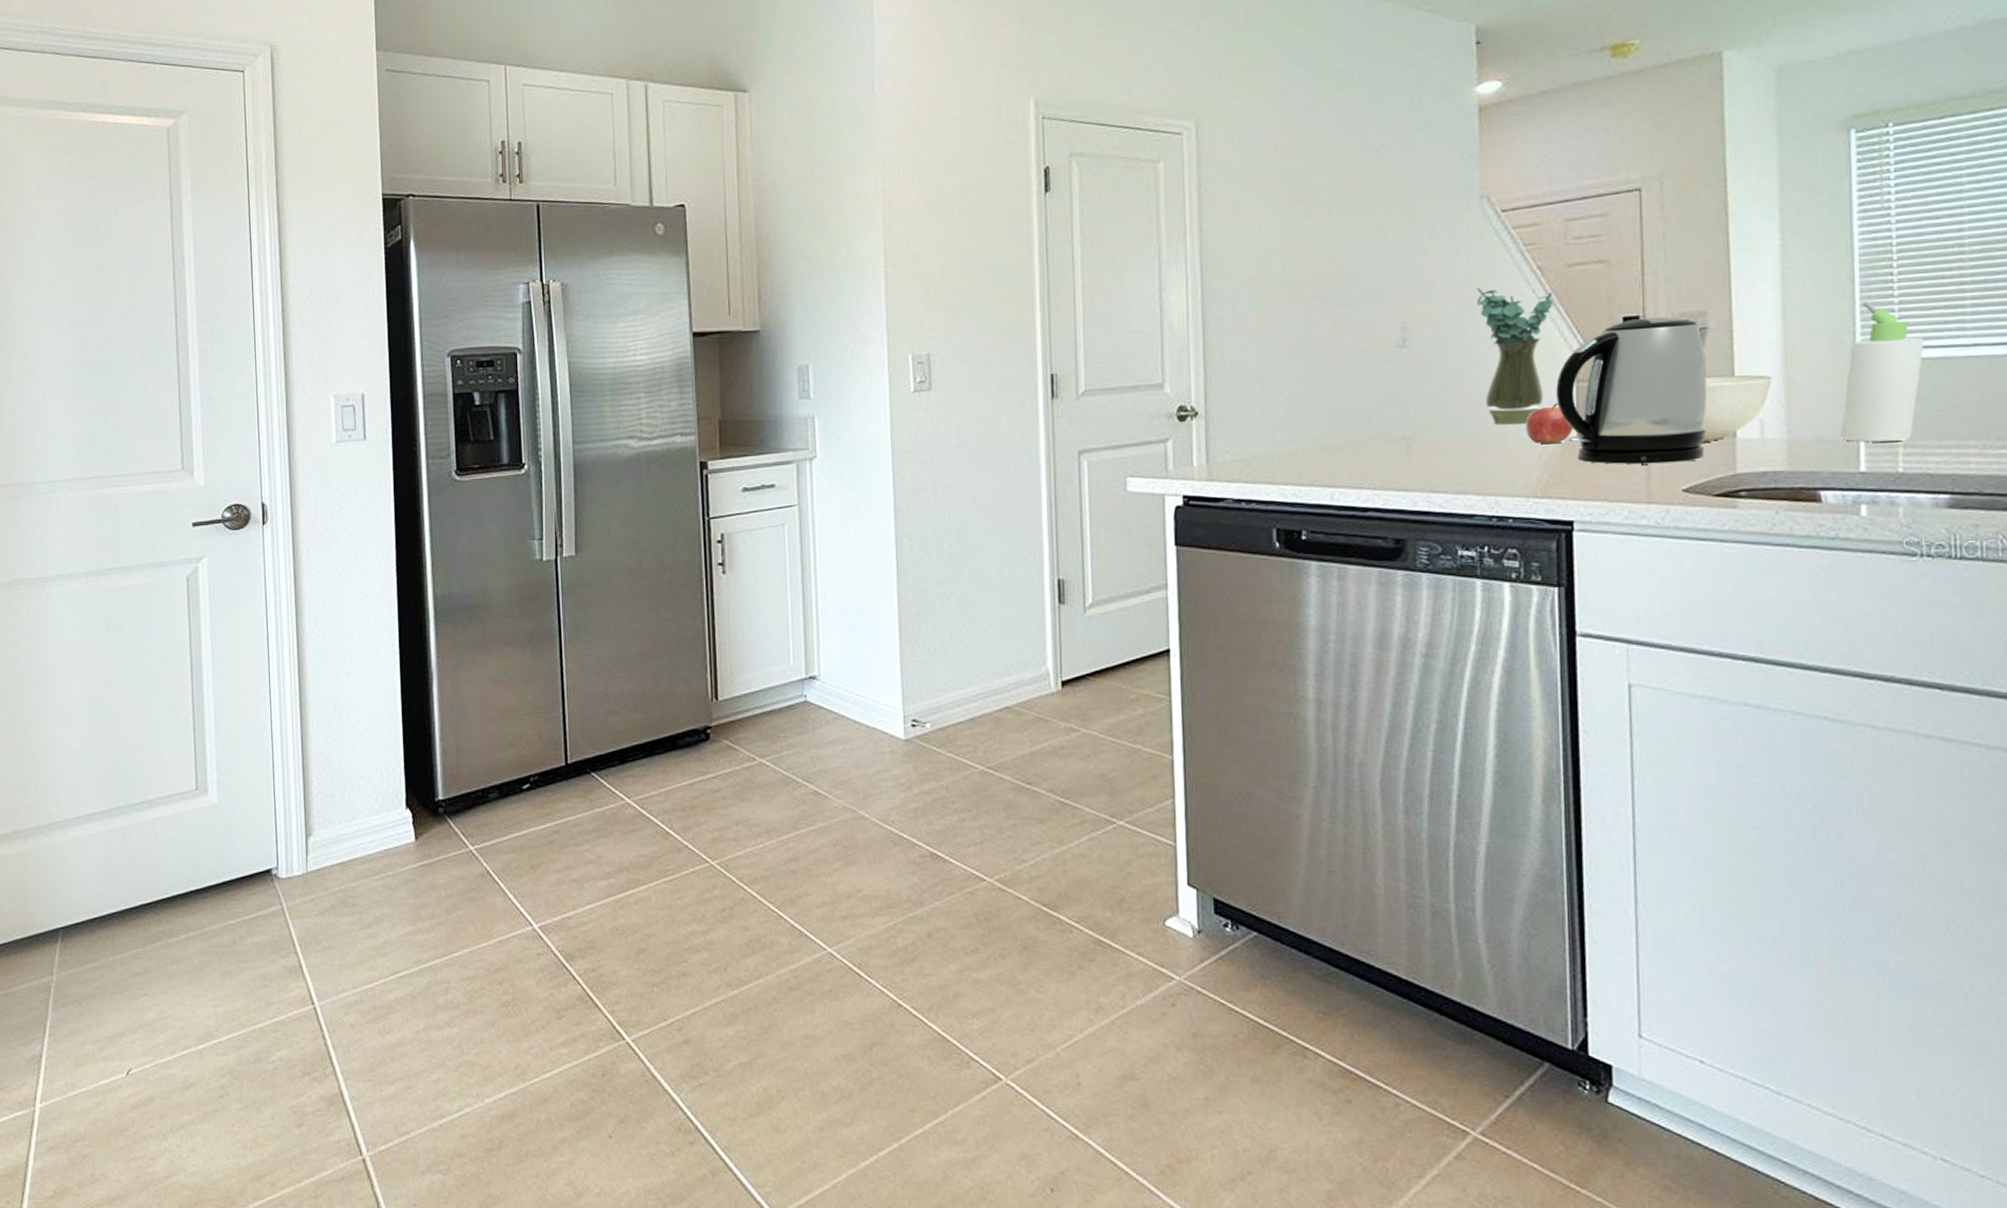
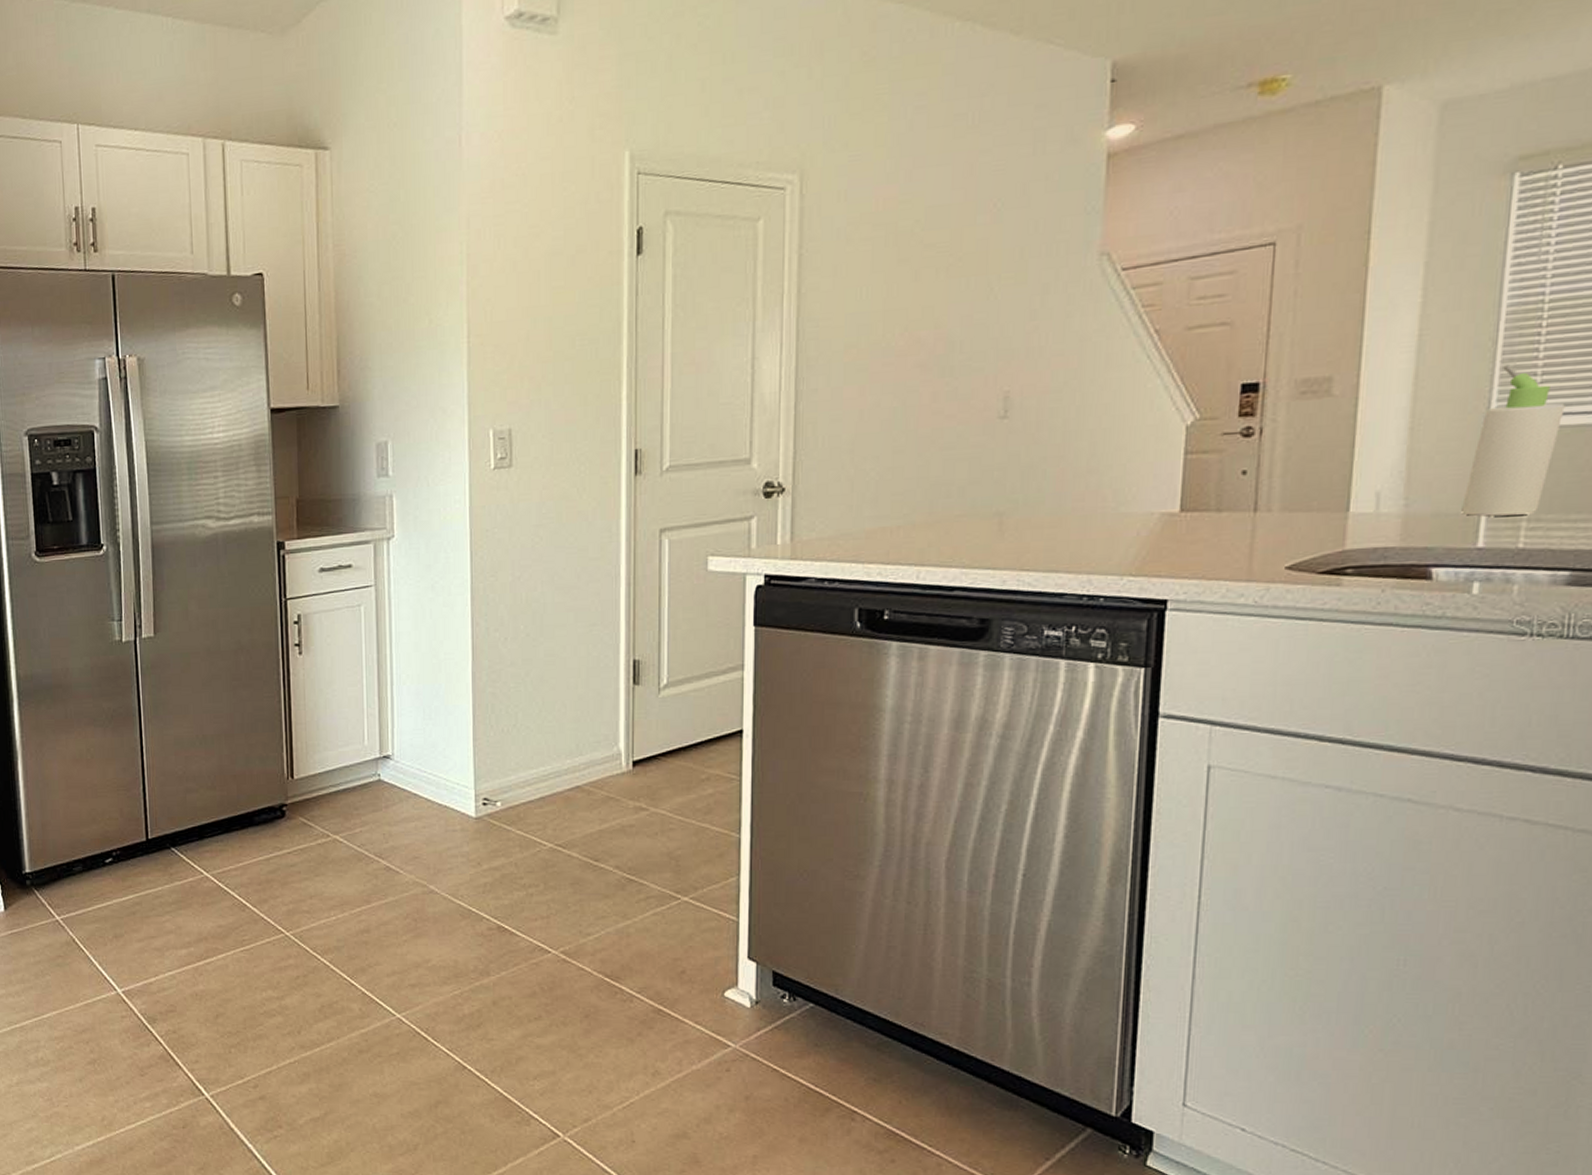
vase: present [1476,288,1554,425] -> none [1086,354,1169,500]
fruit: present [1525,403,1574,444] -> none [1126,476,1177,520]
kettle: present [1556,316,1709,466] -> none [1161,383,1333,542]
bowl: present [1703,375,1773,442] -> none [1313,445,1396,517]

